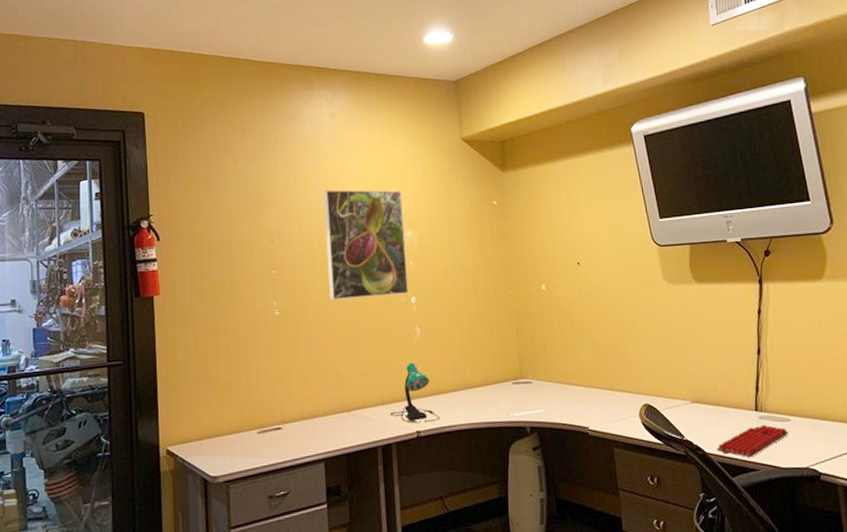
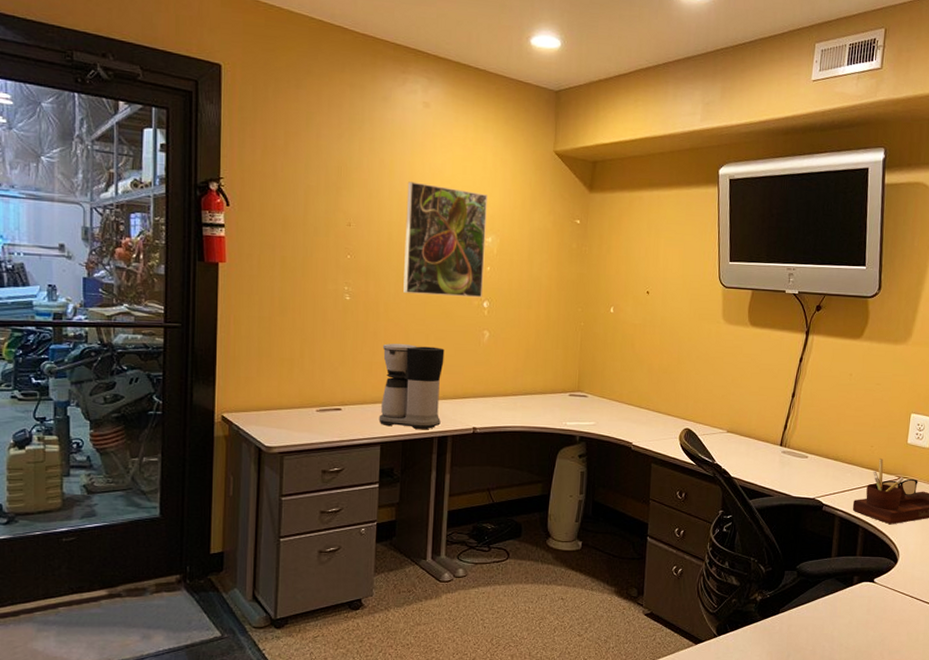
coffee maker: none [315,350,383,441] -> present [378,343,445,430]
desk lamp: present [390,362,440,424] -> none [450,363,497,421]
keyboard: present [716,424,789,457] -> none [740,458,805,484]

